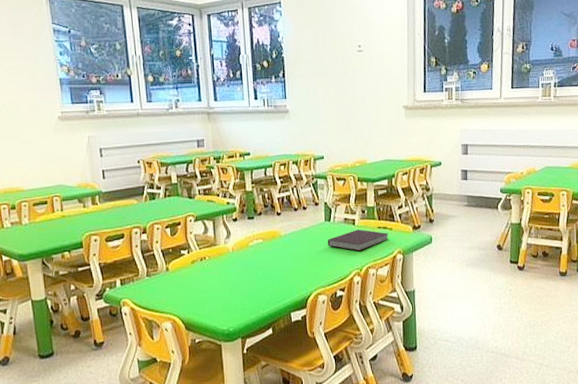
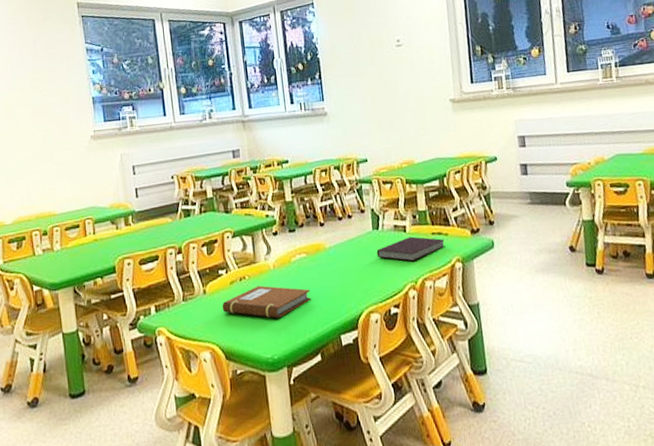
notebook: none [183,266,265,295] -> present [222,285,311,318]

